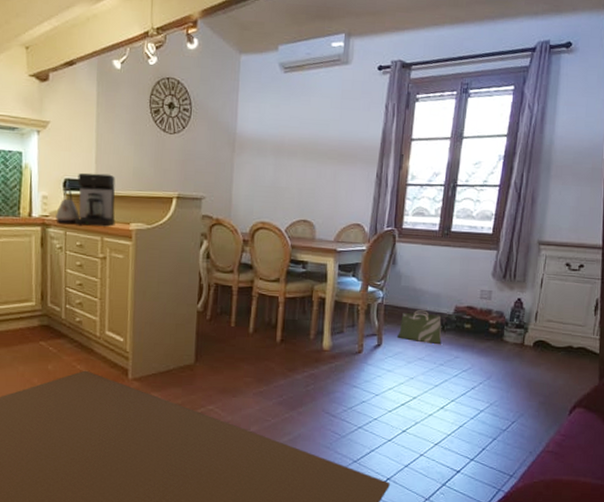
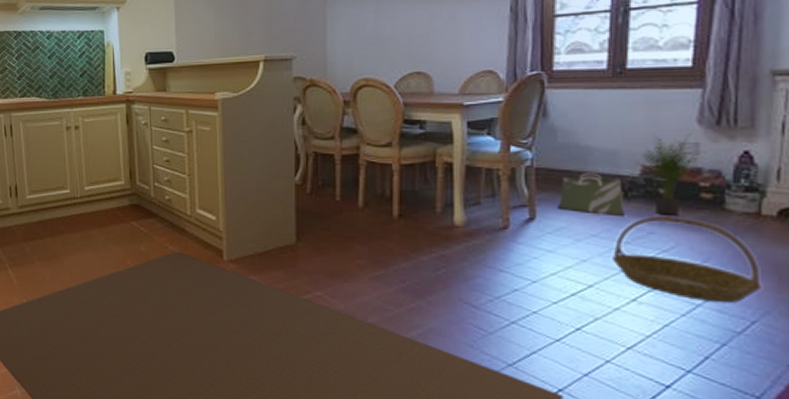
kettle: present [56,187,81,226] -> none [139,61,164,101]
coffee maker: present [75,172,116,228] -> none [159,43,200,100]
basket: none [431,345,520,409] -> present [612,216,761,304]
potted plant: none [450,283,493,344] -> present [633,132,702,216]

